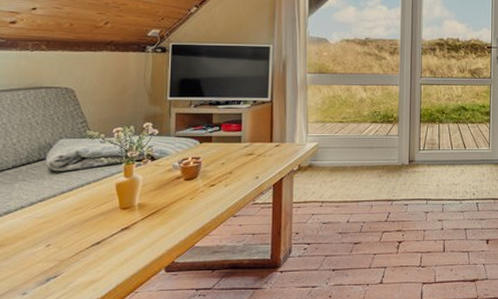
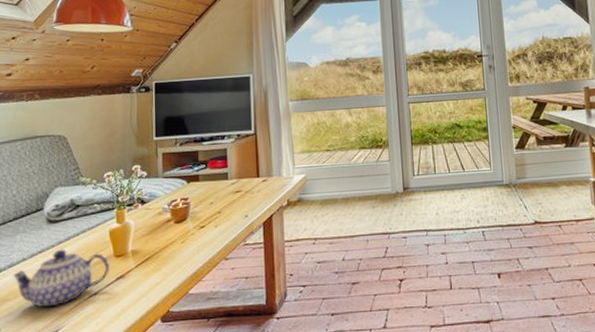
teapot: none [9,199,114,255] -> present [12,249,109,308]

